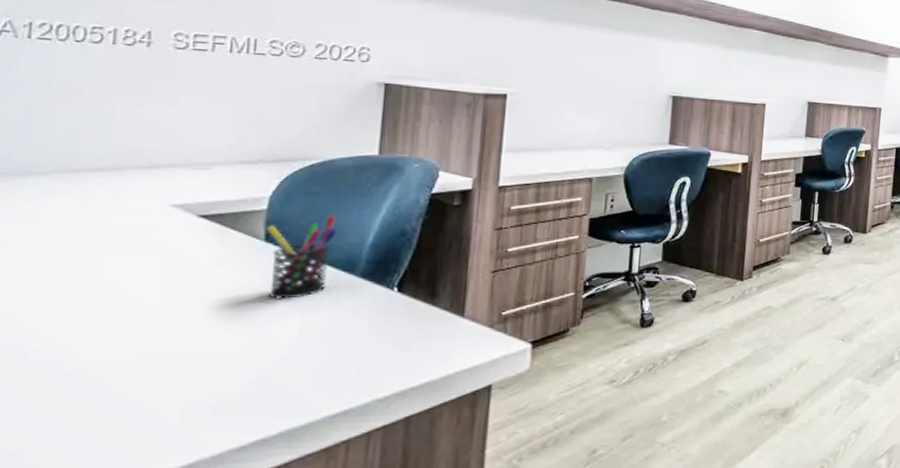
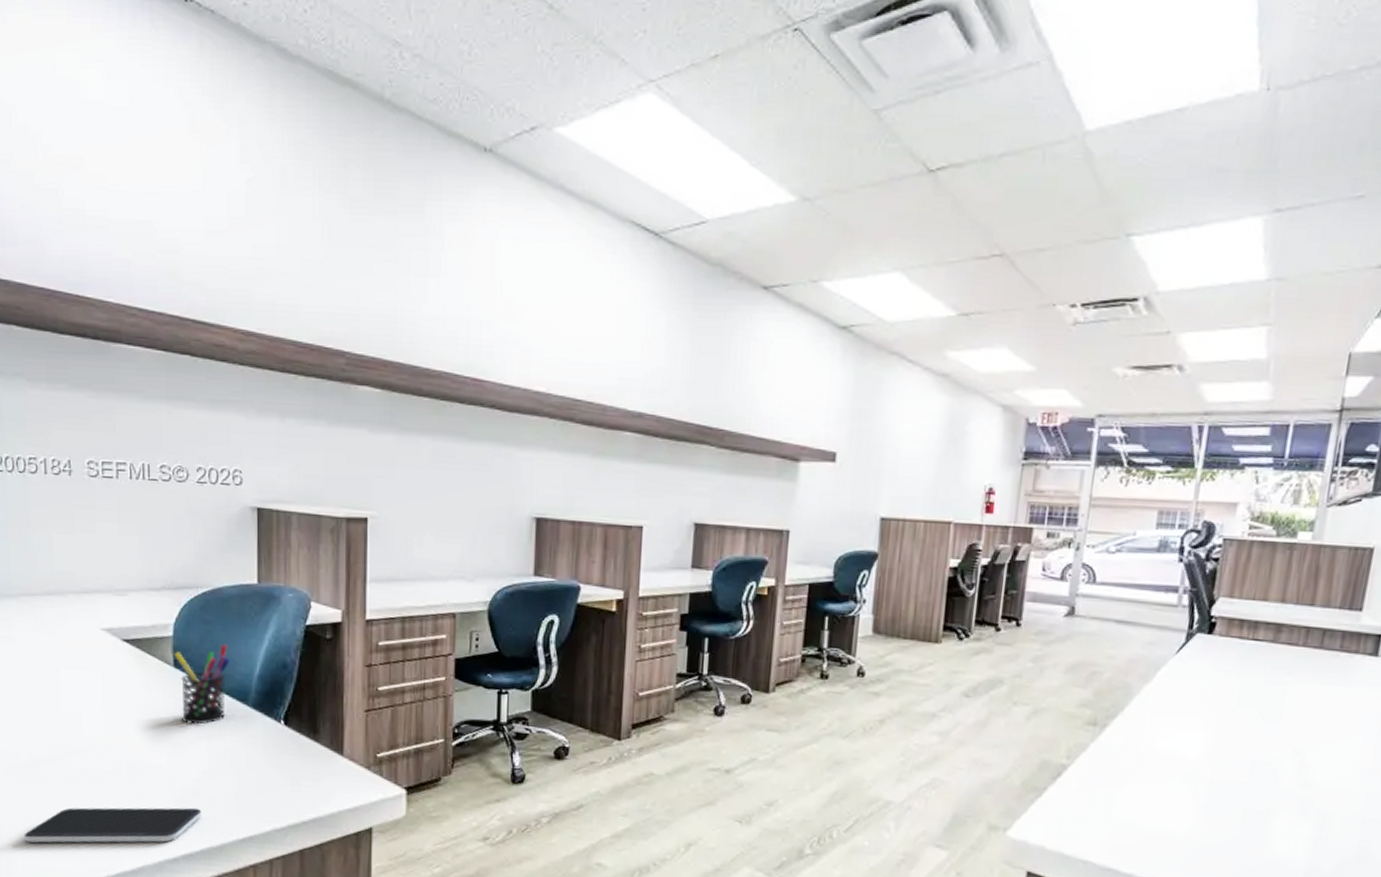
smartphone: none [18,388,284,456] -> present [24,807,202,843]

